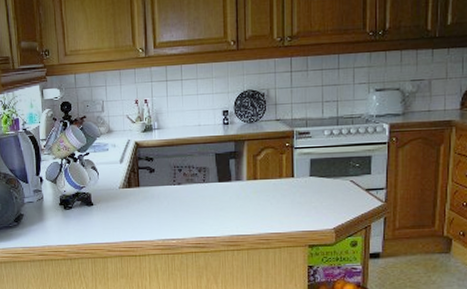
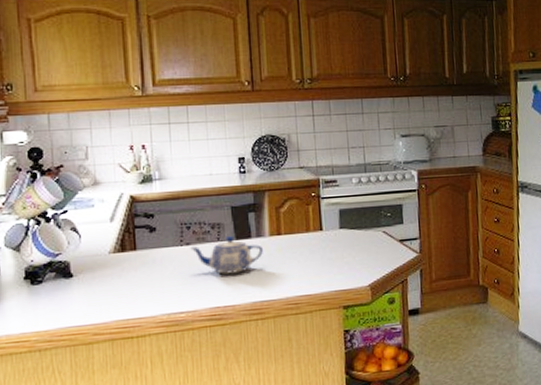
teapot: none [181,179,241,211] -> present [190,236,263,275]

